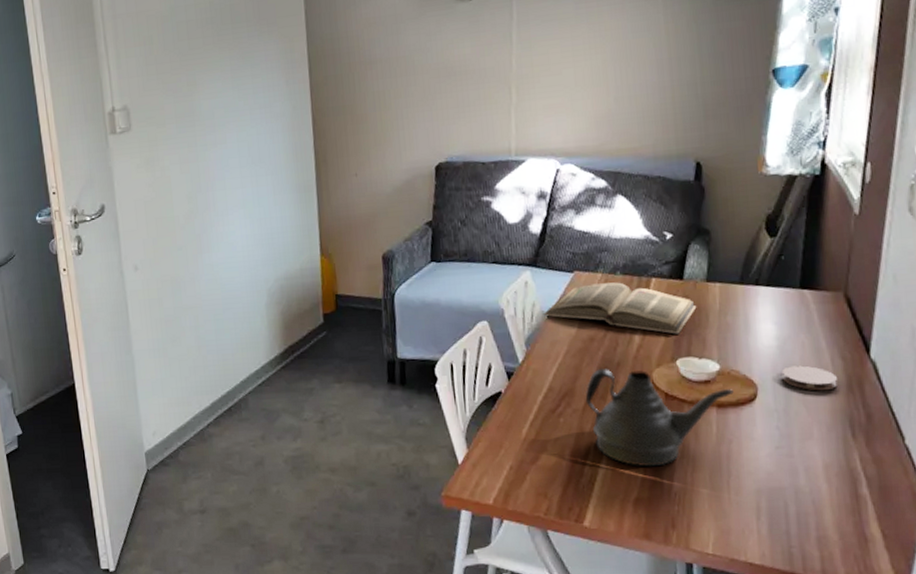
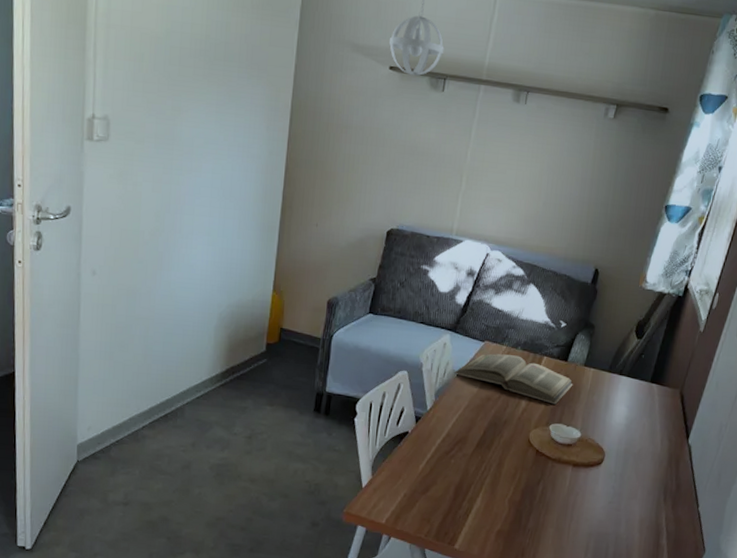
teapot: present [585,369,734,467] -> none [474,424,587,507]
coaster: present [782,365,837,391] -> none [624,441,662,464]

